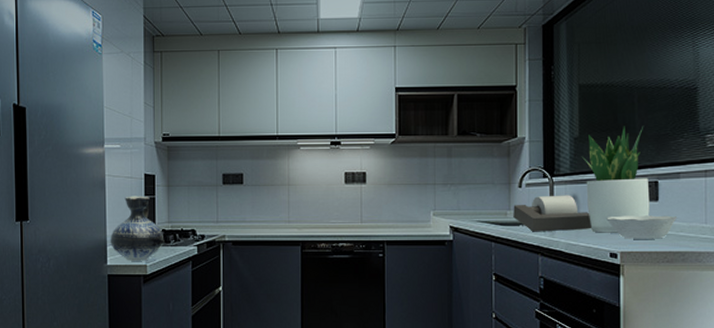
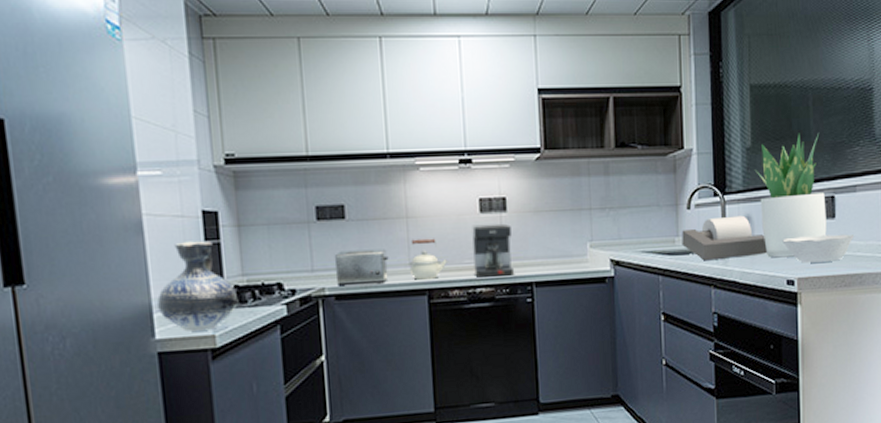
toaster: none [233,208,273,235] -> present [334,249,389,287]
kettle: none [287,202,317,235] -> present [406,238,447,281]
coffee maker: none [337,193,370,234] -> present [472,223,515,278]

